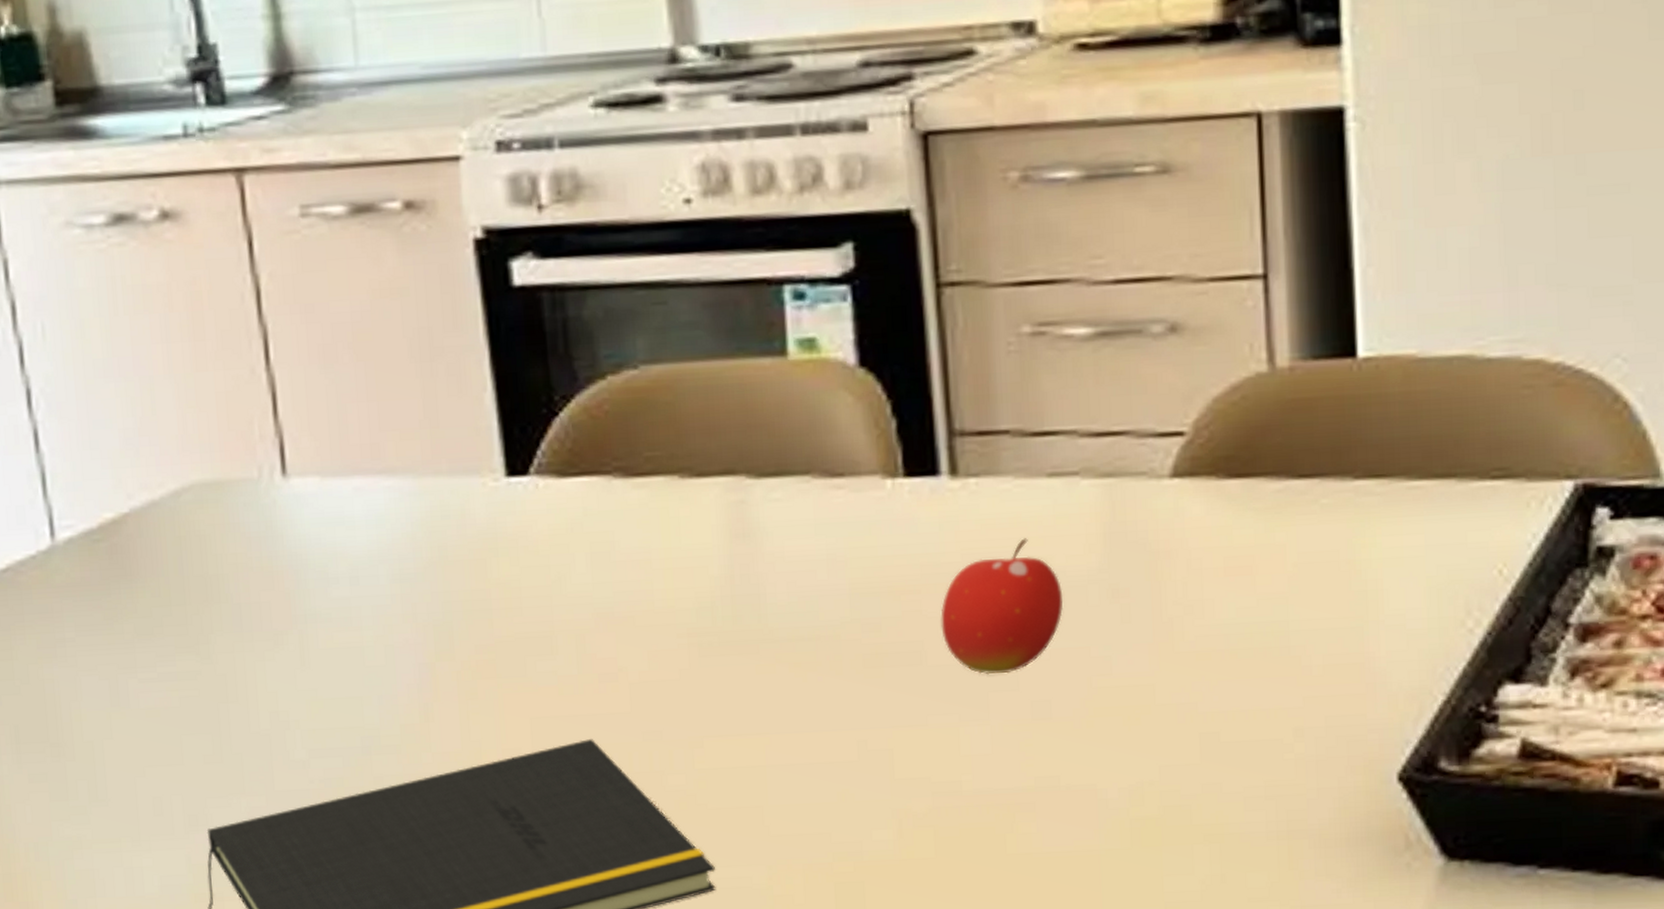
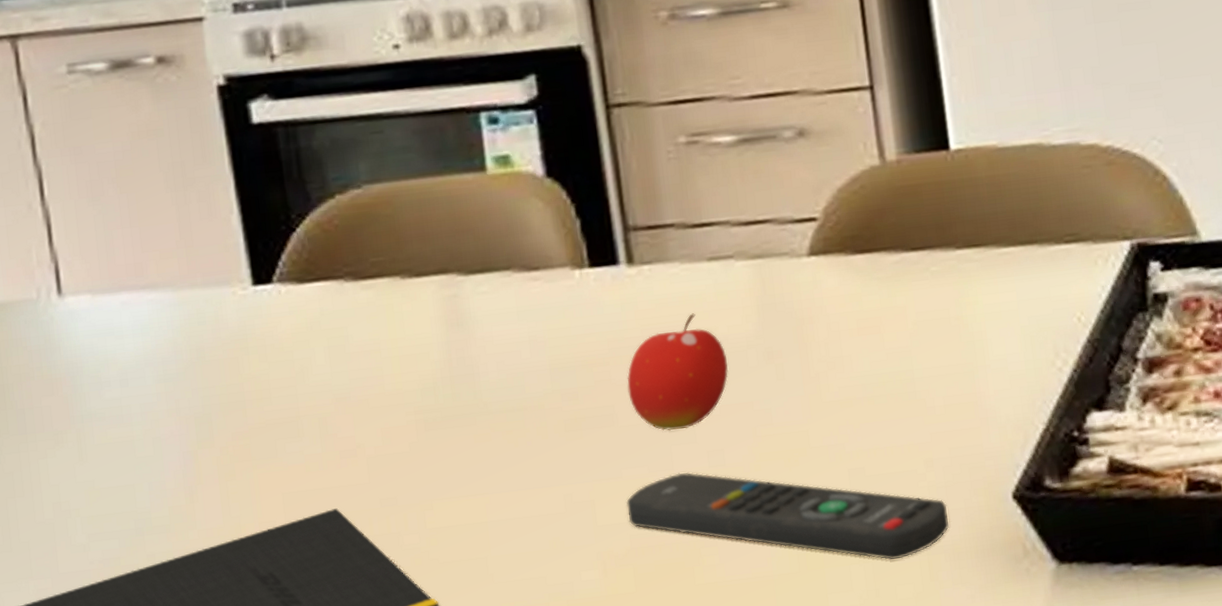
remote control: none [931,723,1318,842] -> present [626,472,950,560]

